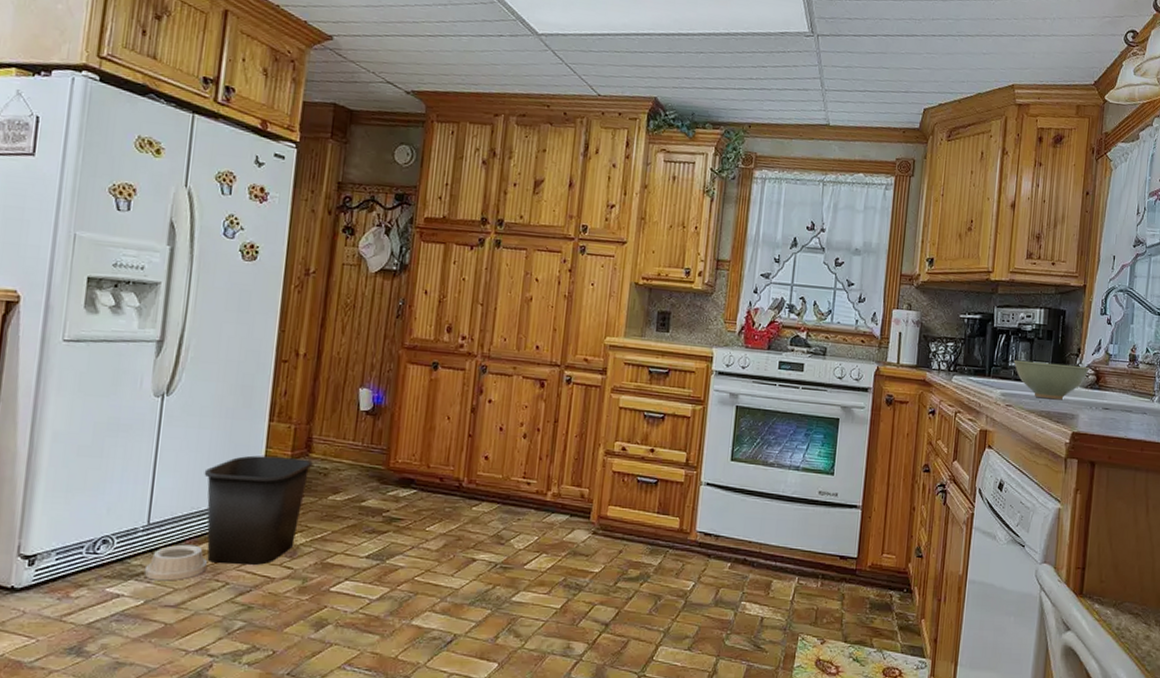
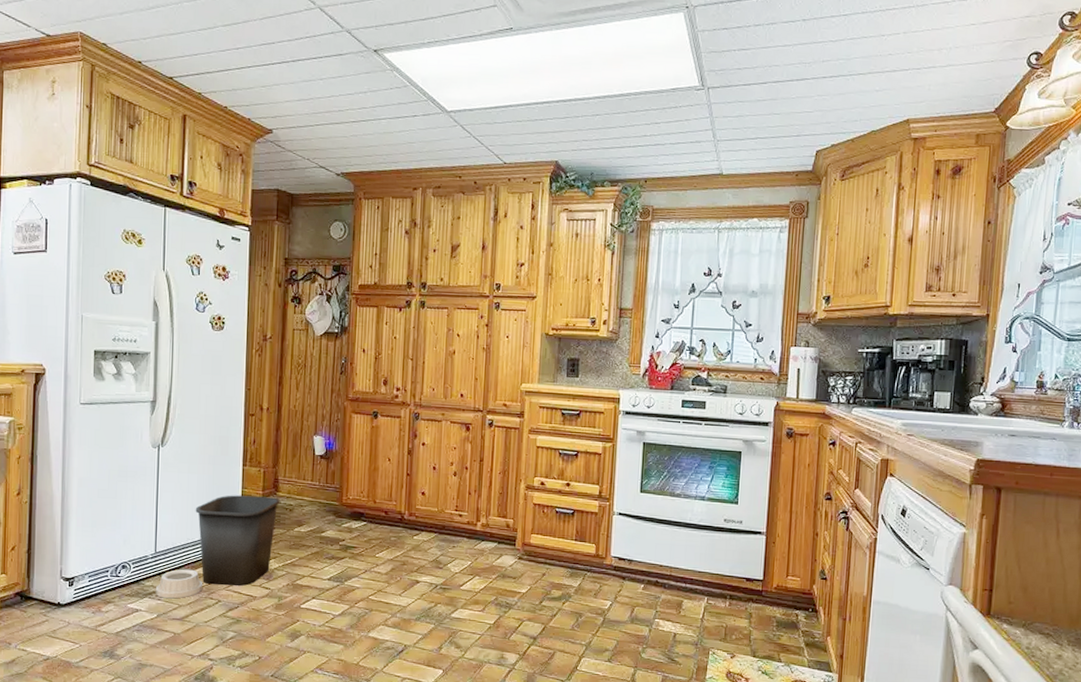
bowl: present [1013,359,1090,400] -> none [914,390,994,429]

